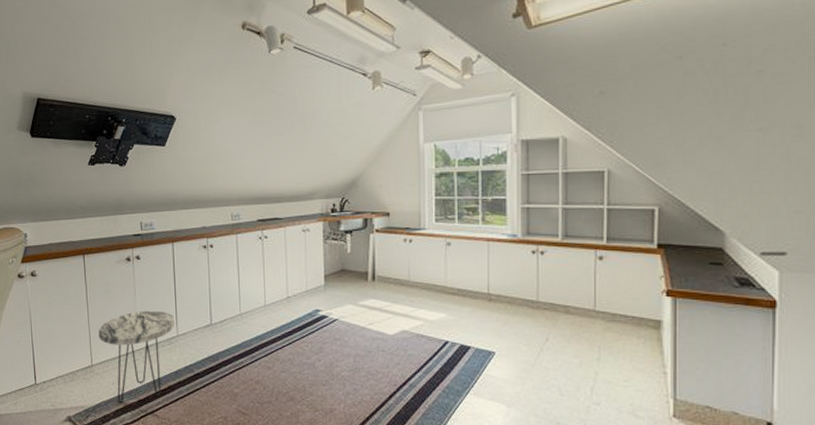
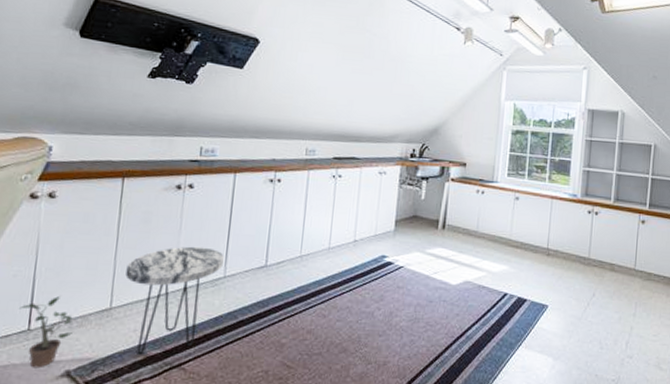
potted plant: none [26,357,67,415] -> present [19,296,74,369]

